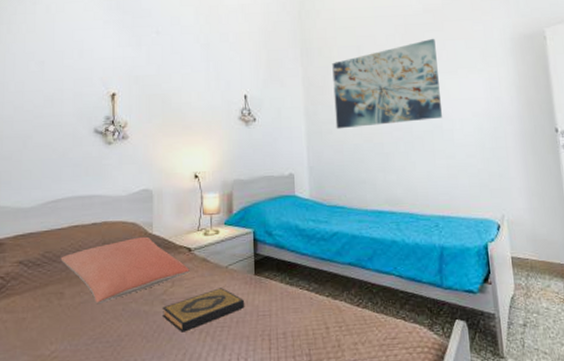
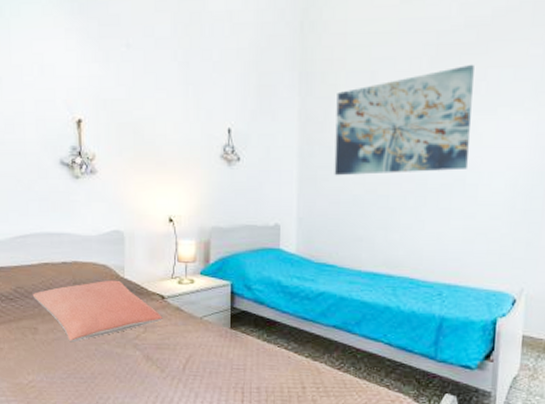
hardback book: present [163,288,245,332] -> none [135,338,219,377]

